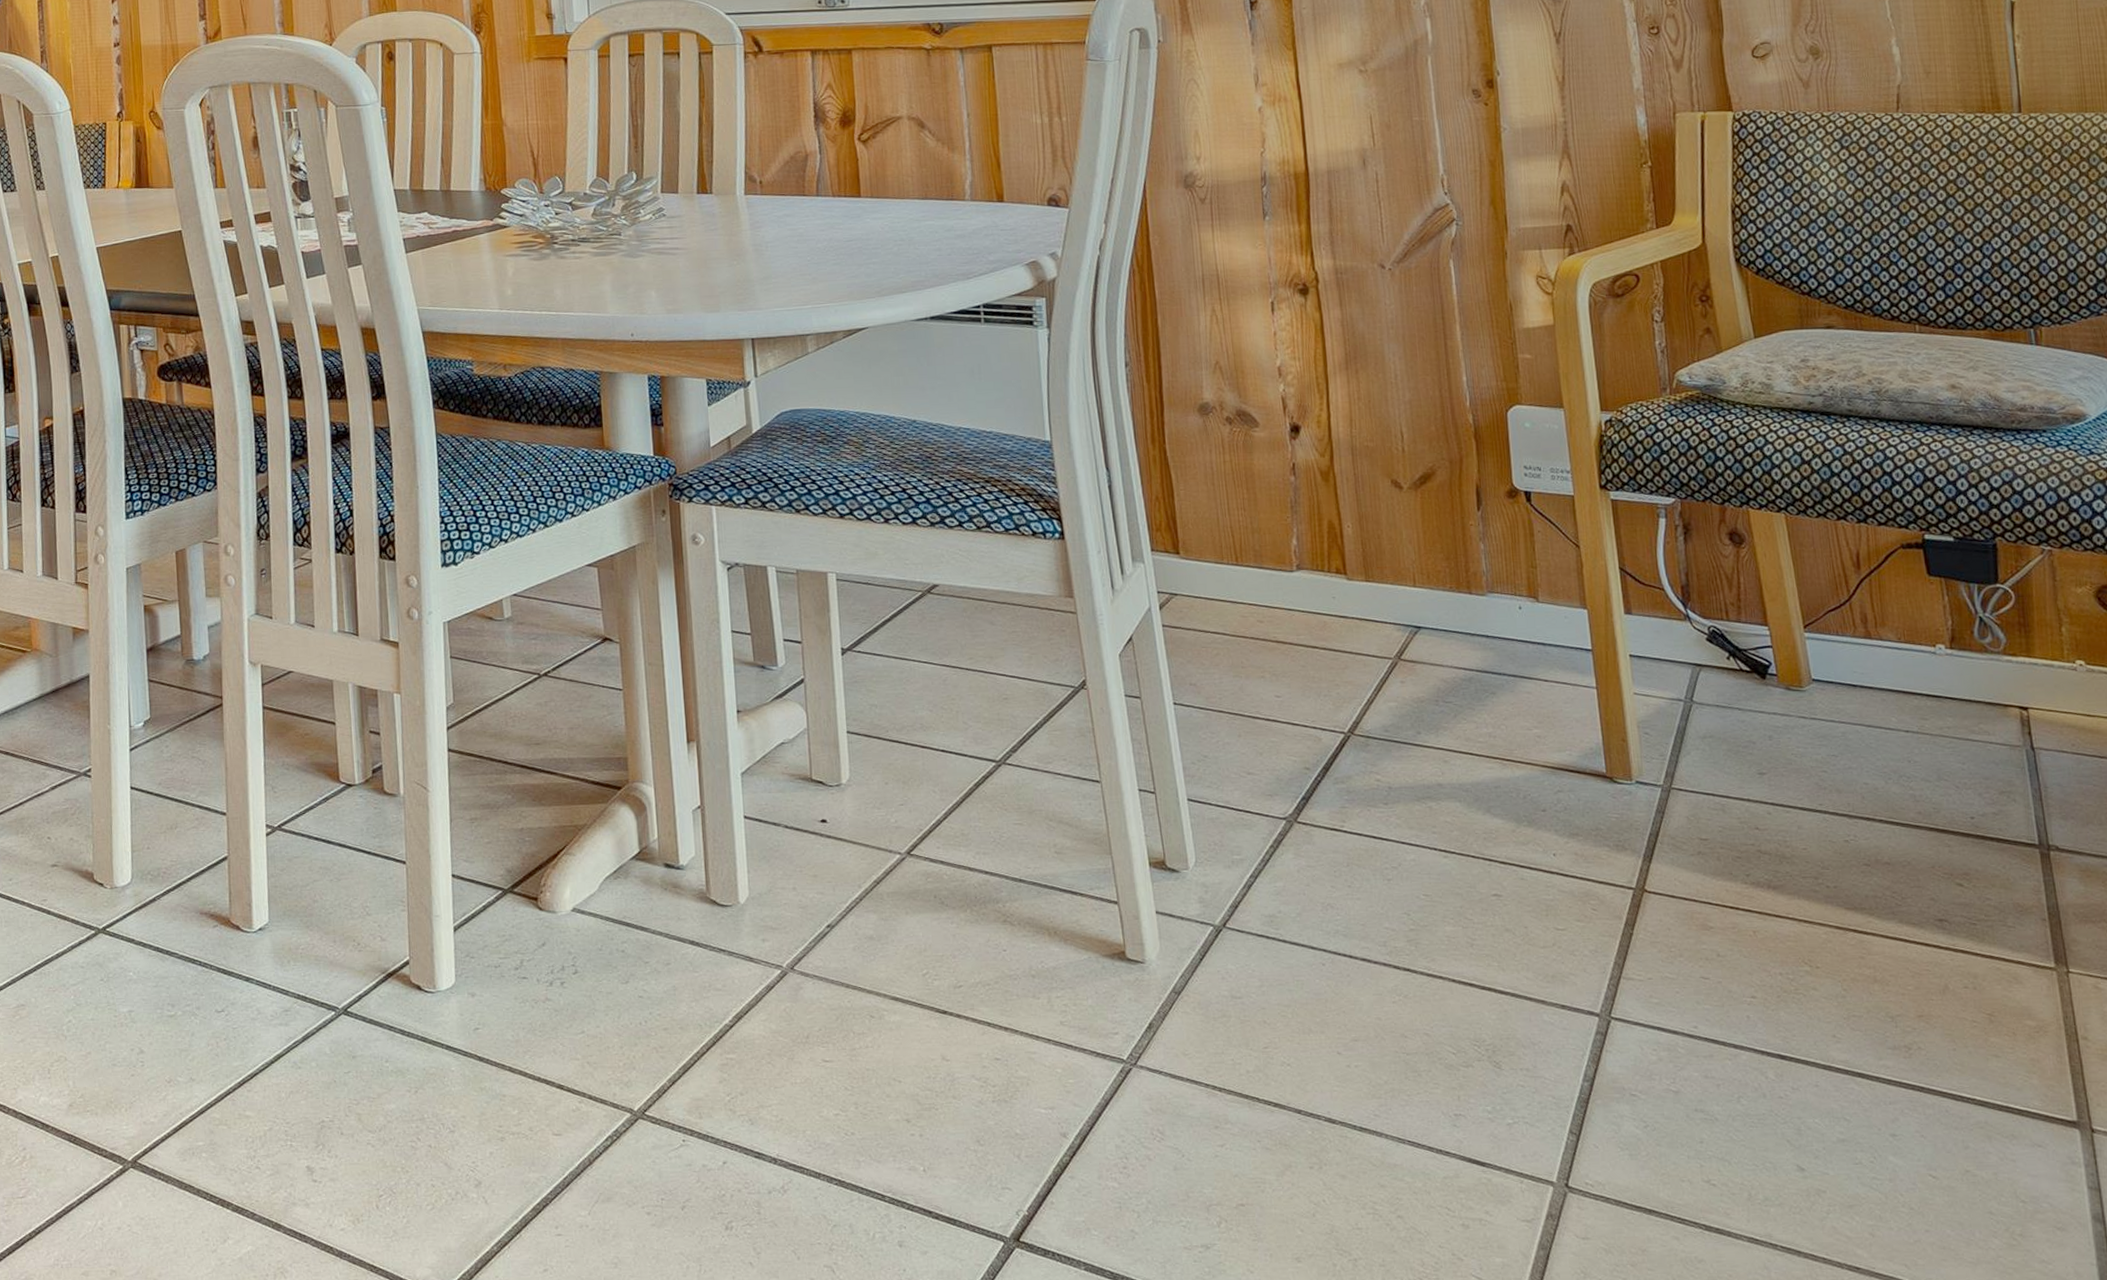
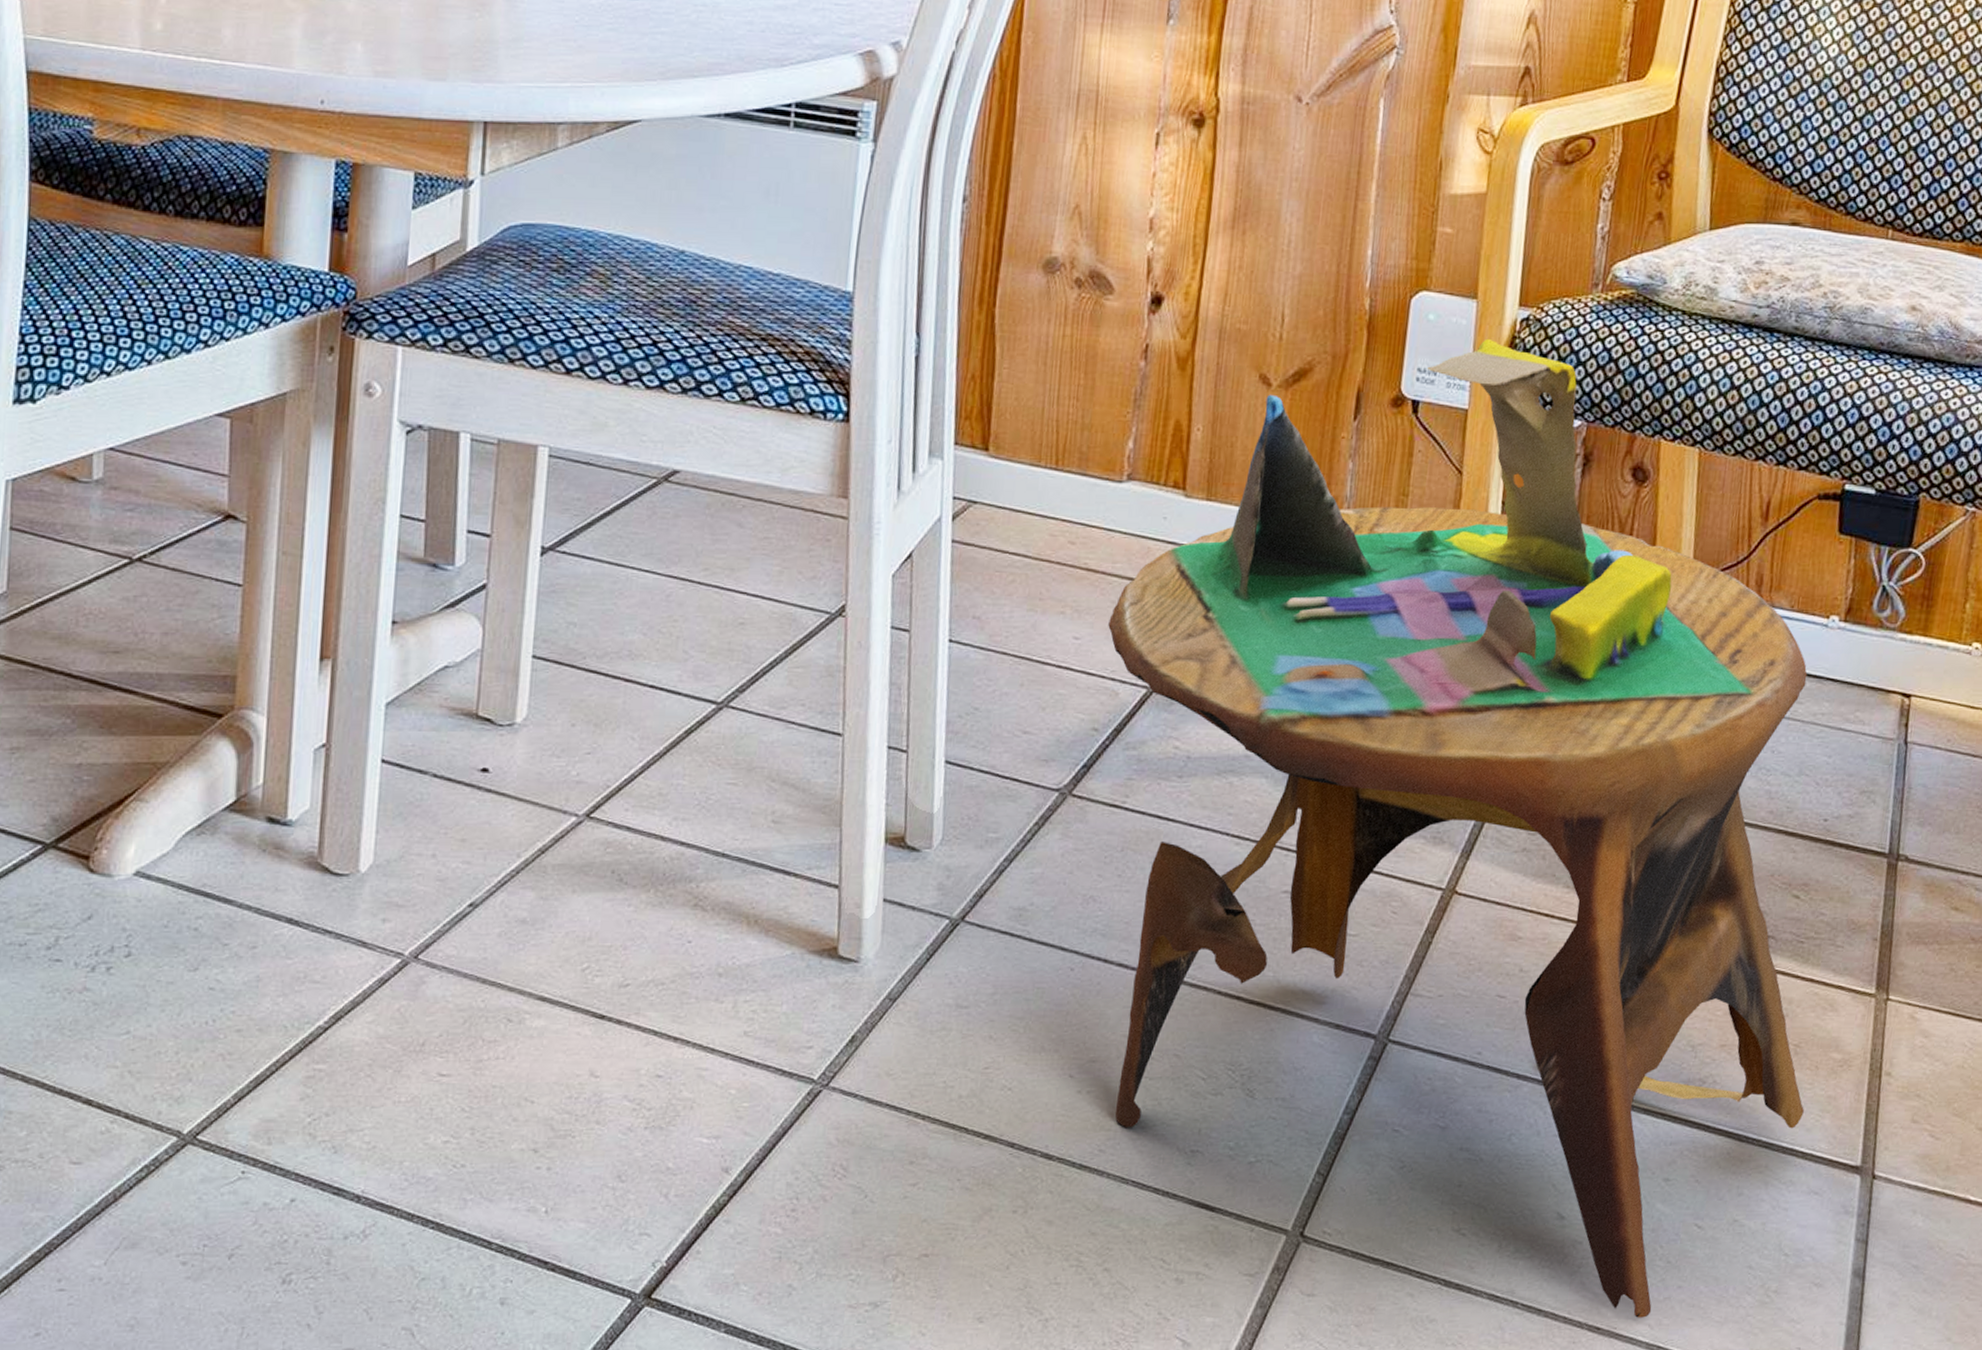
side table: none [1302,438,2011,1259] -> present [1108,338,1808,1318]

